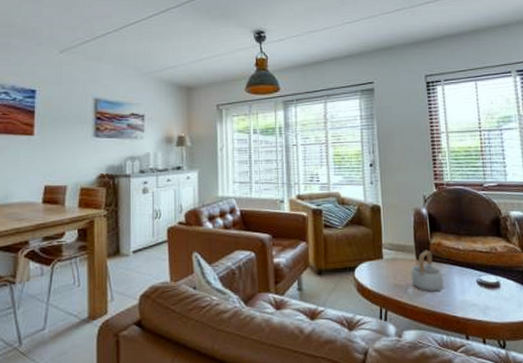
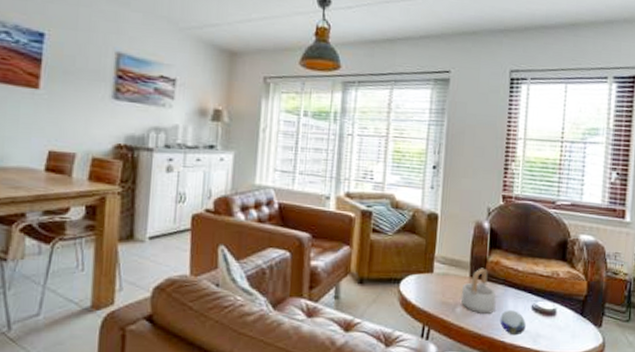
decorative orb: none [449,286,474,310] -> present [500,310,526,336]

